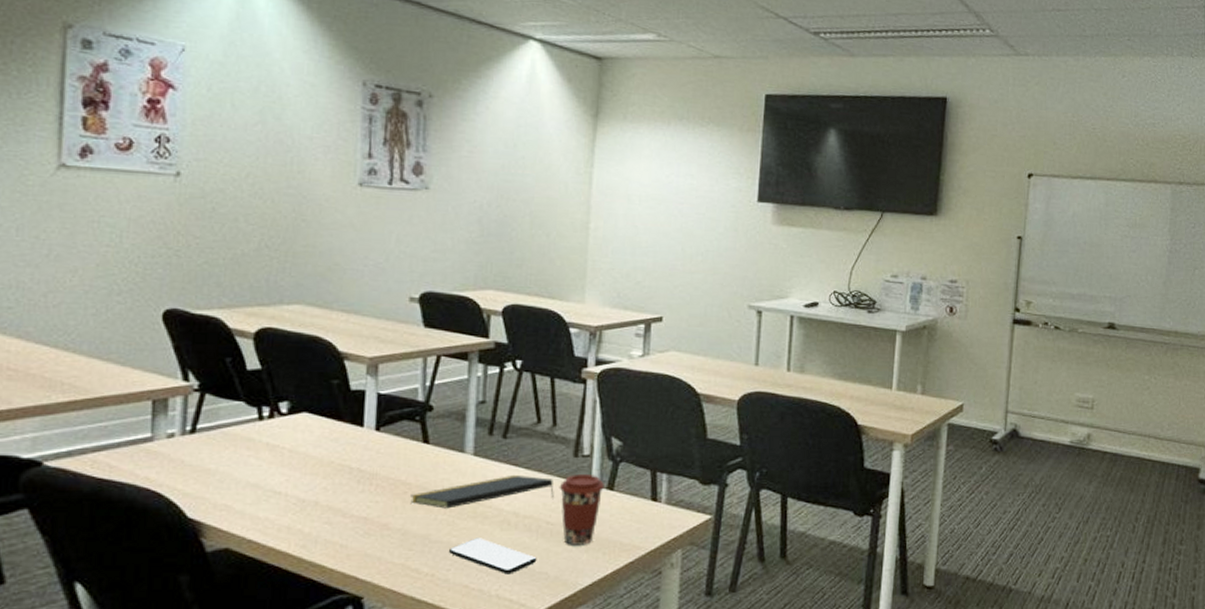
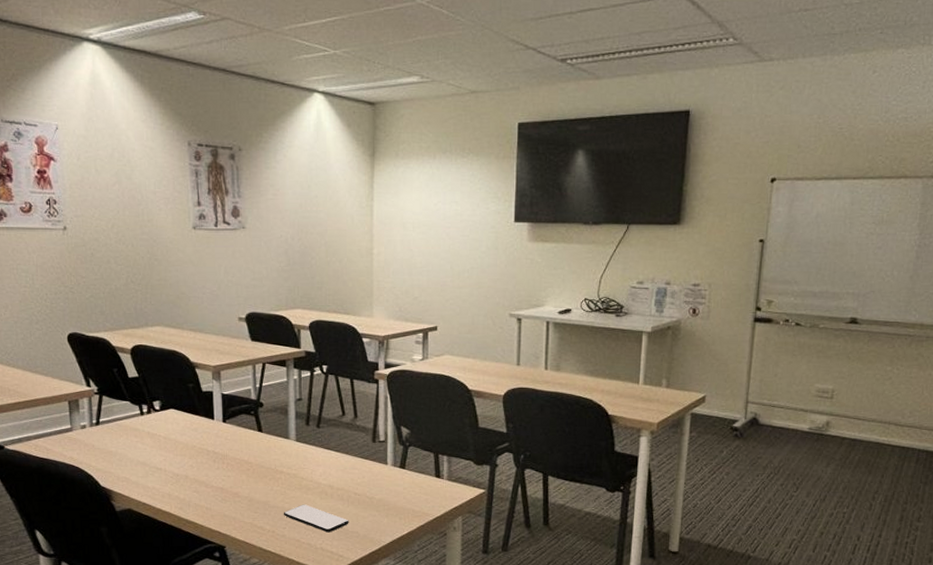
notepad: present [410,474,554,509] -> none [252,456,359,482]
coffee cup: present [559,473,606,545] -> none [362,455,399,511]

